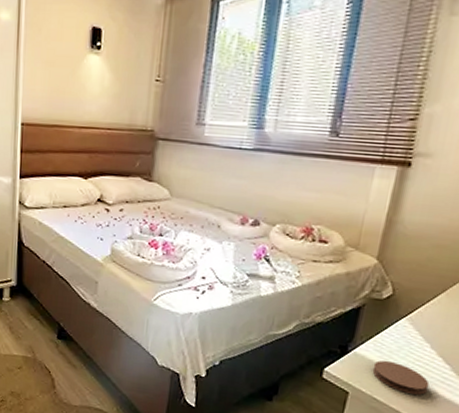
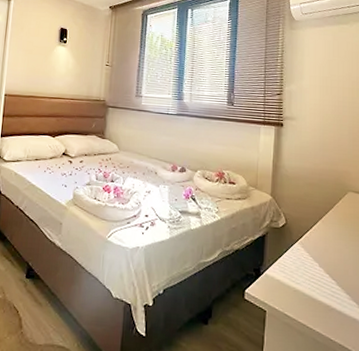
coaster: present [372,360,430,395] -> none [281,279,324,309]

